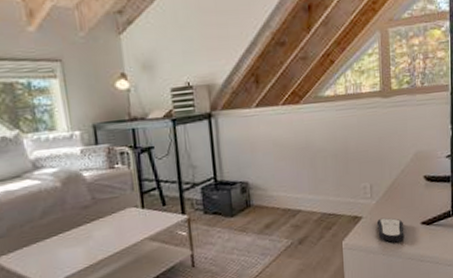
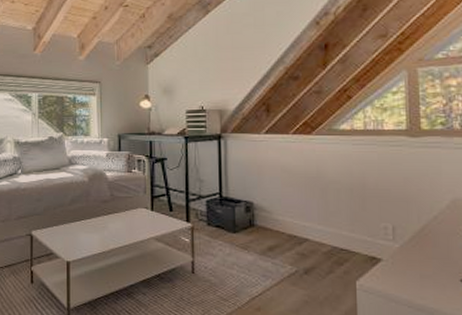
remote control: present [376,217,405,243] -> none [400,265,438,297]

